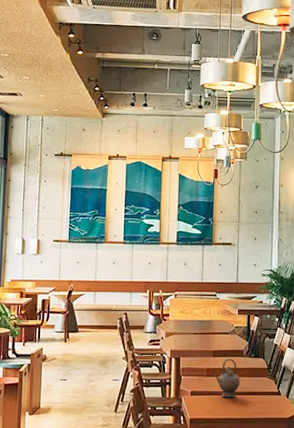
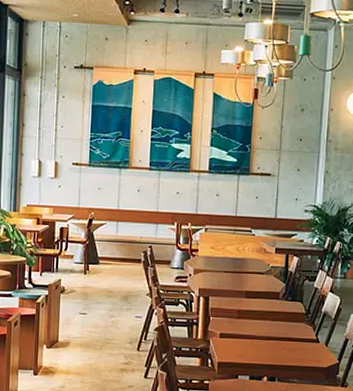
teapot: present [213,358,241,398] -> none [245,300,275,343]

